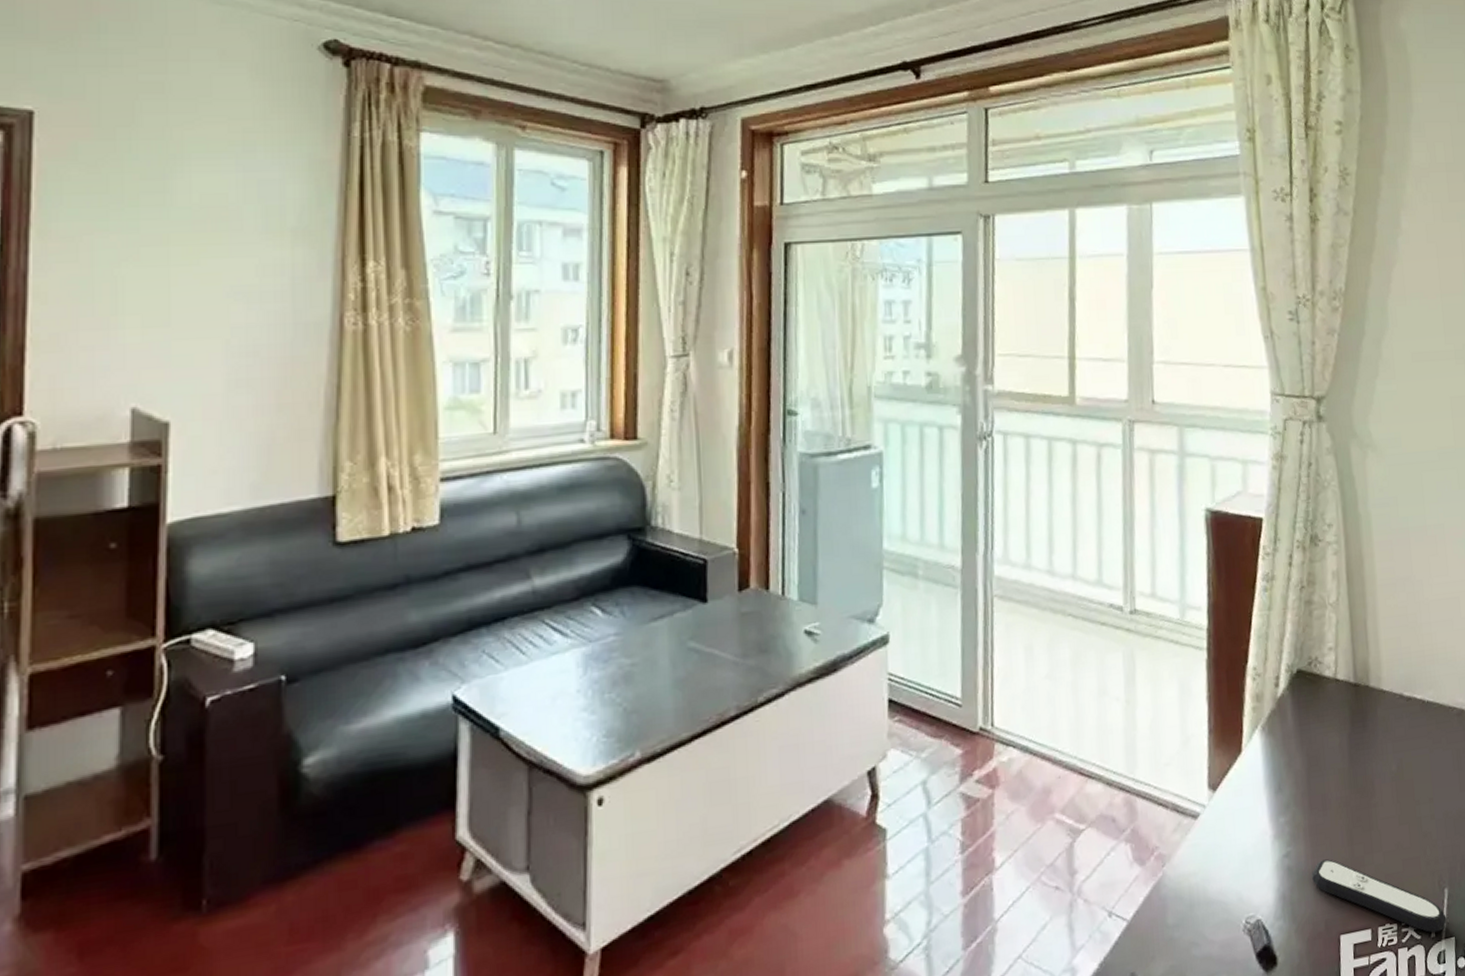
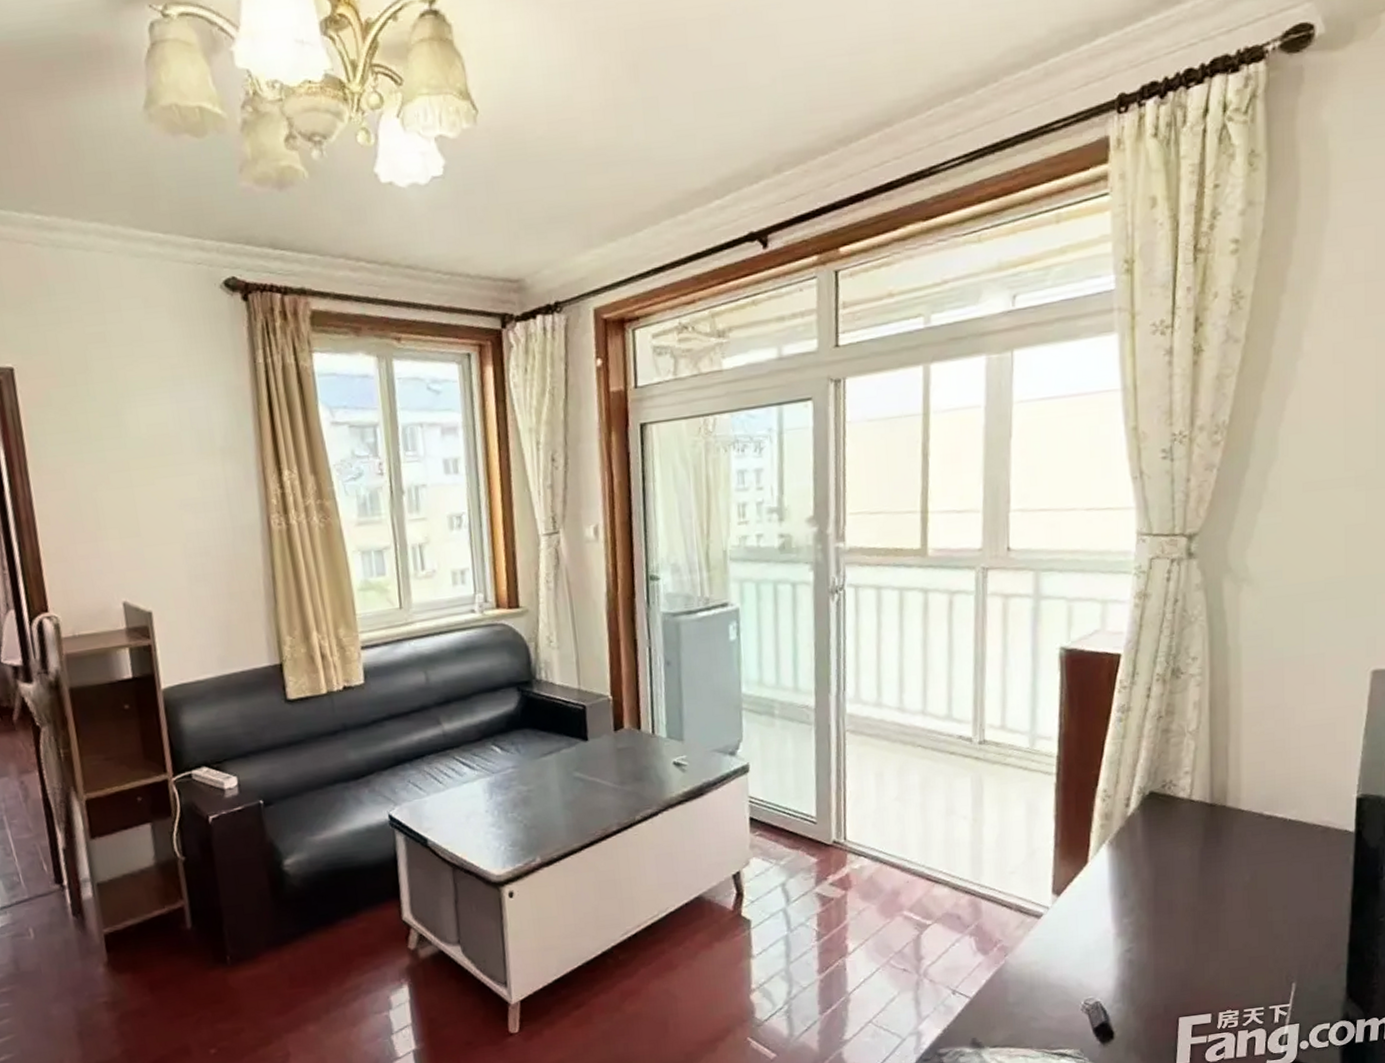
remote control: present [1312,859,1447,933] -> none [1153,954,1292,1019]

